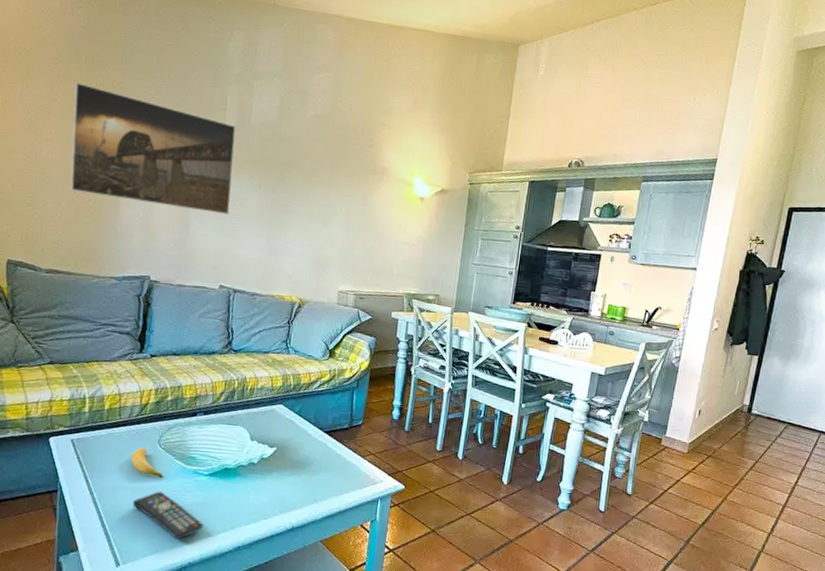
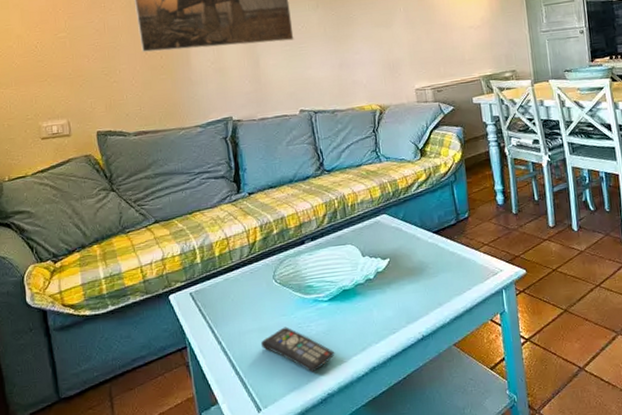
banana: present [130,448,163,478] -> none [249,287,285,313]

